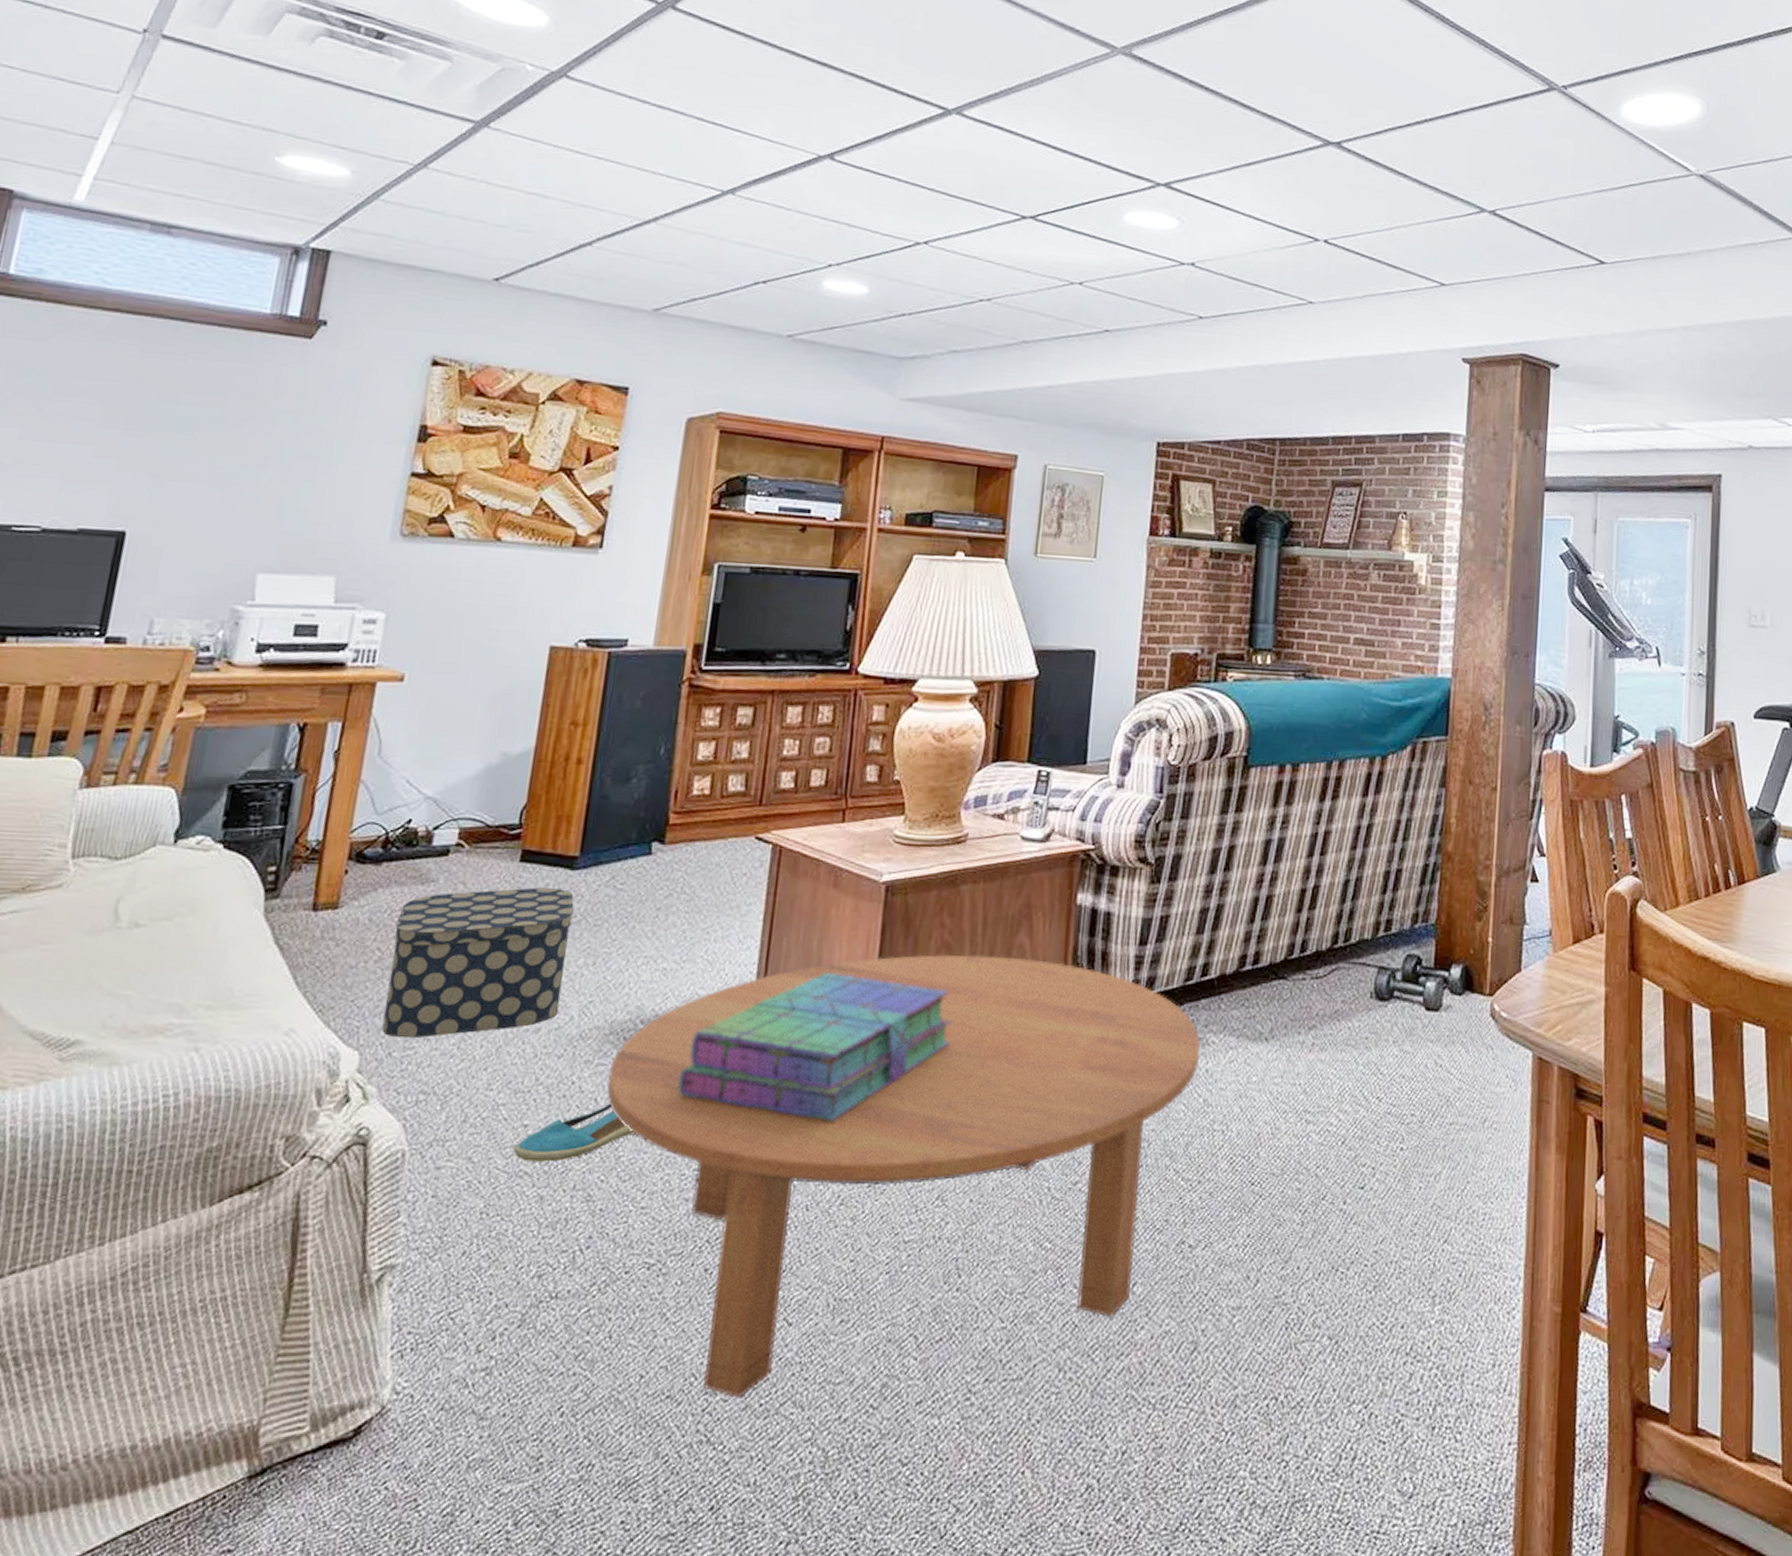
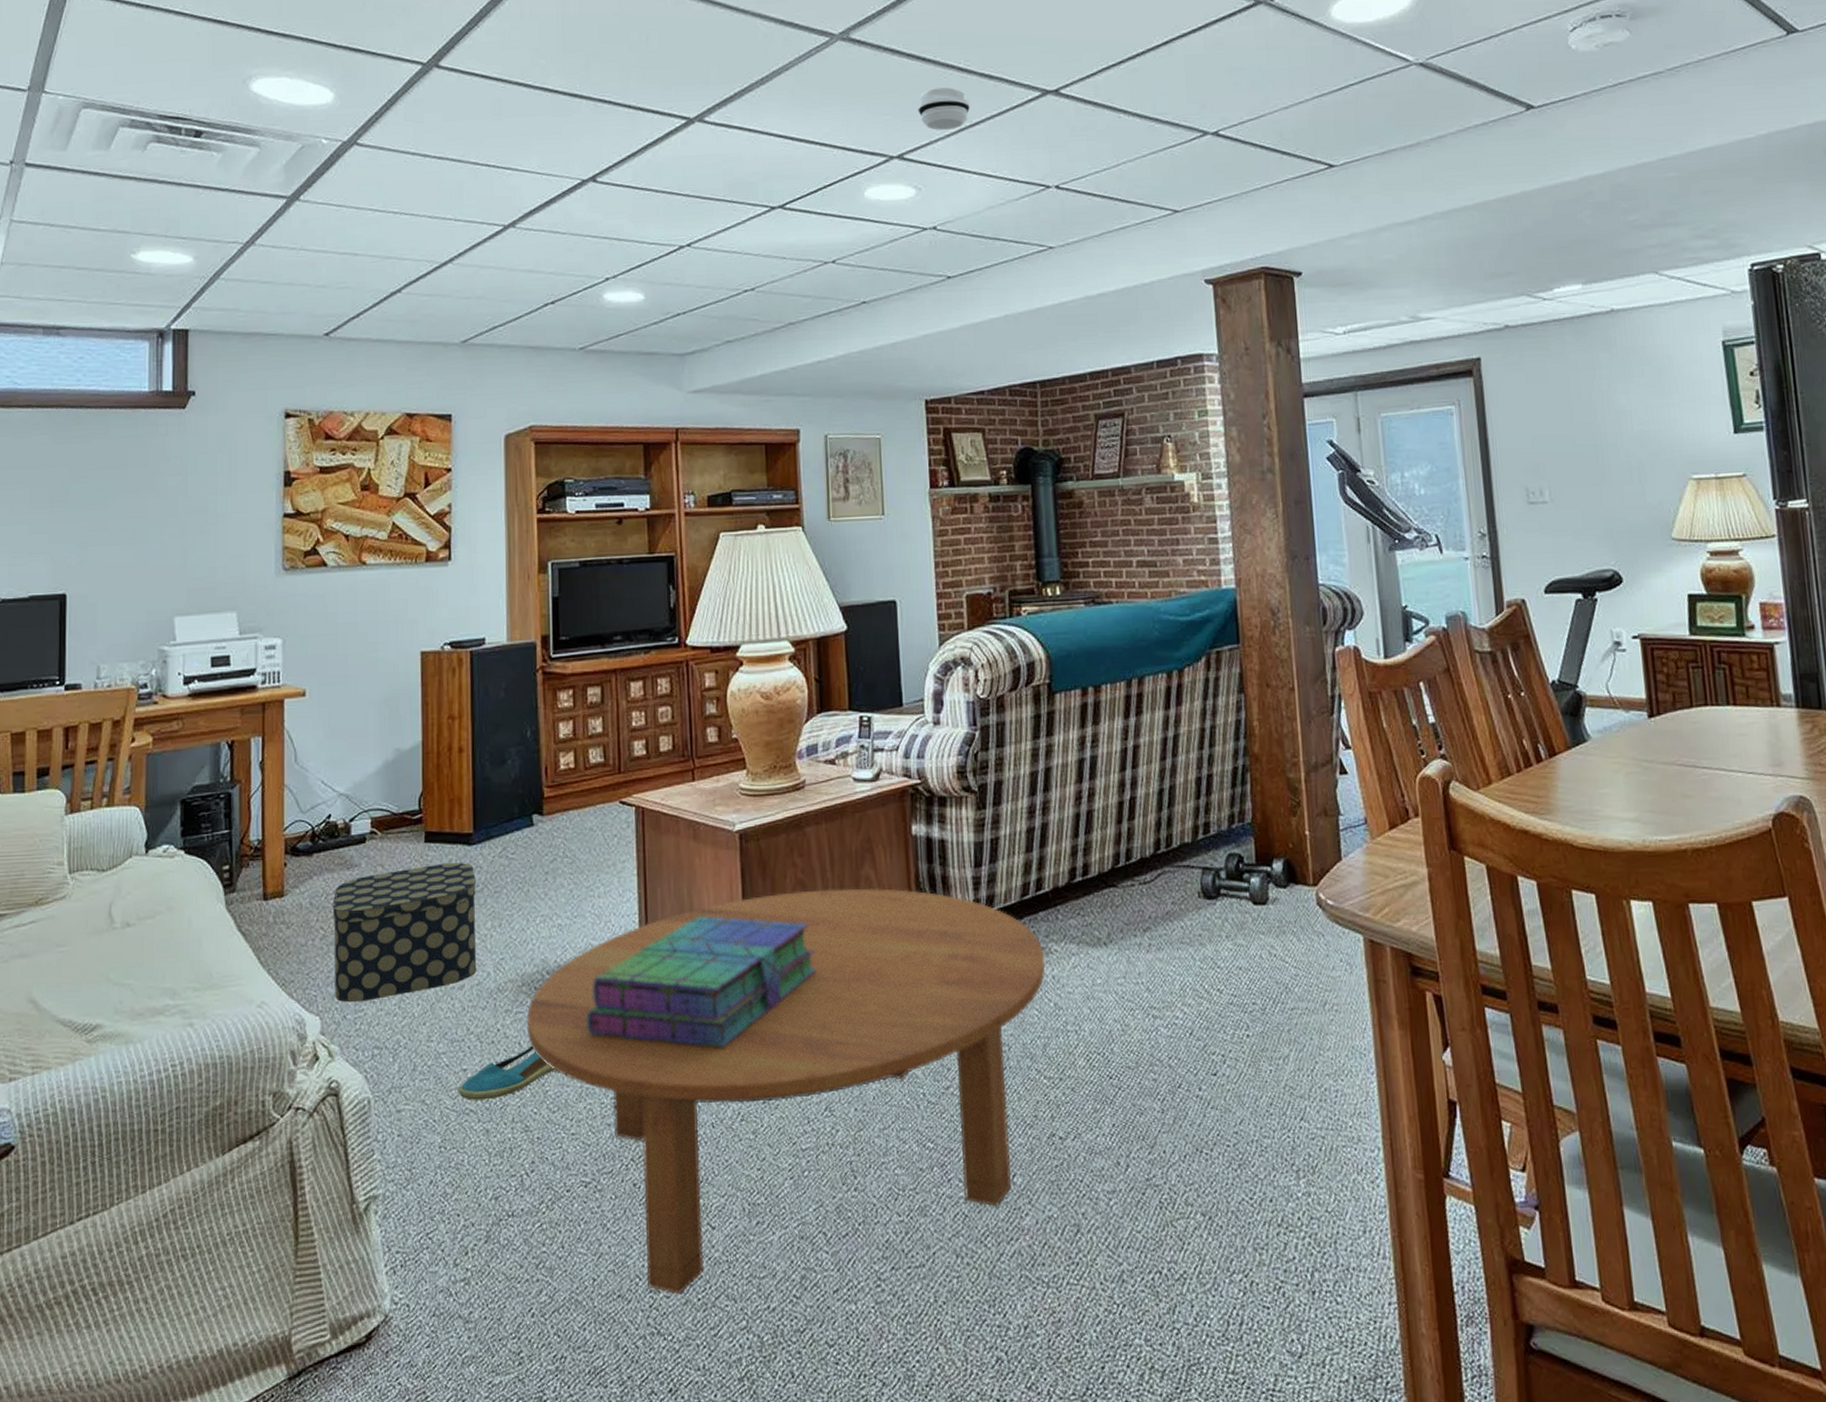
smoke detector: none [1192,120,1248,166] -> present [918,87,970,130]

